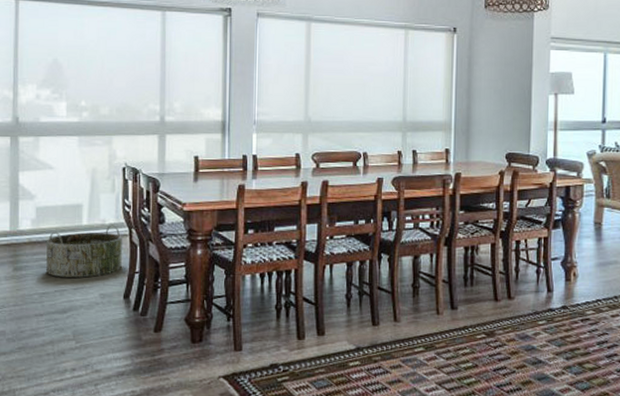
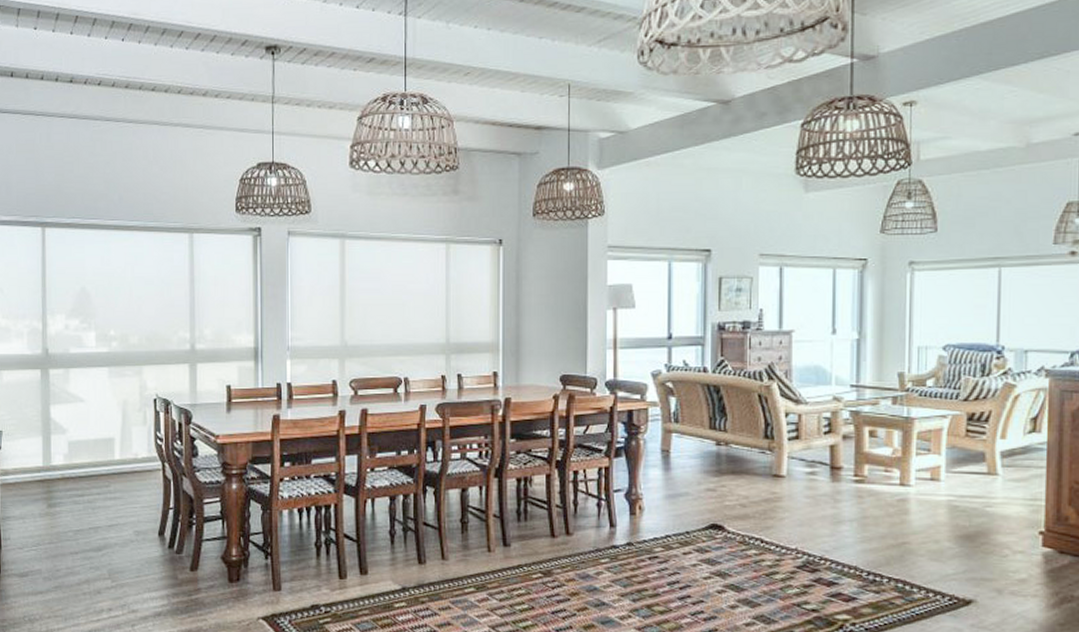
basket: present [46,224,122,278] -> none [80,459,156,514]

